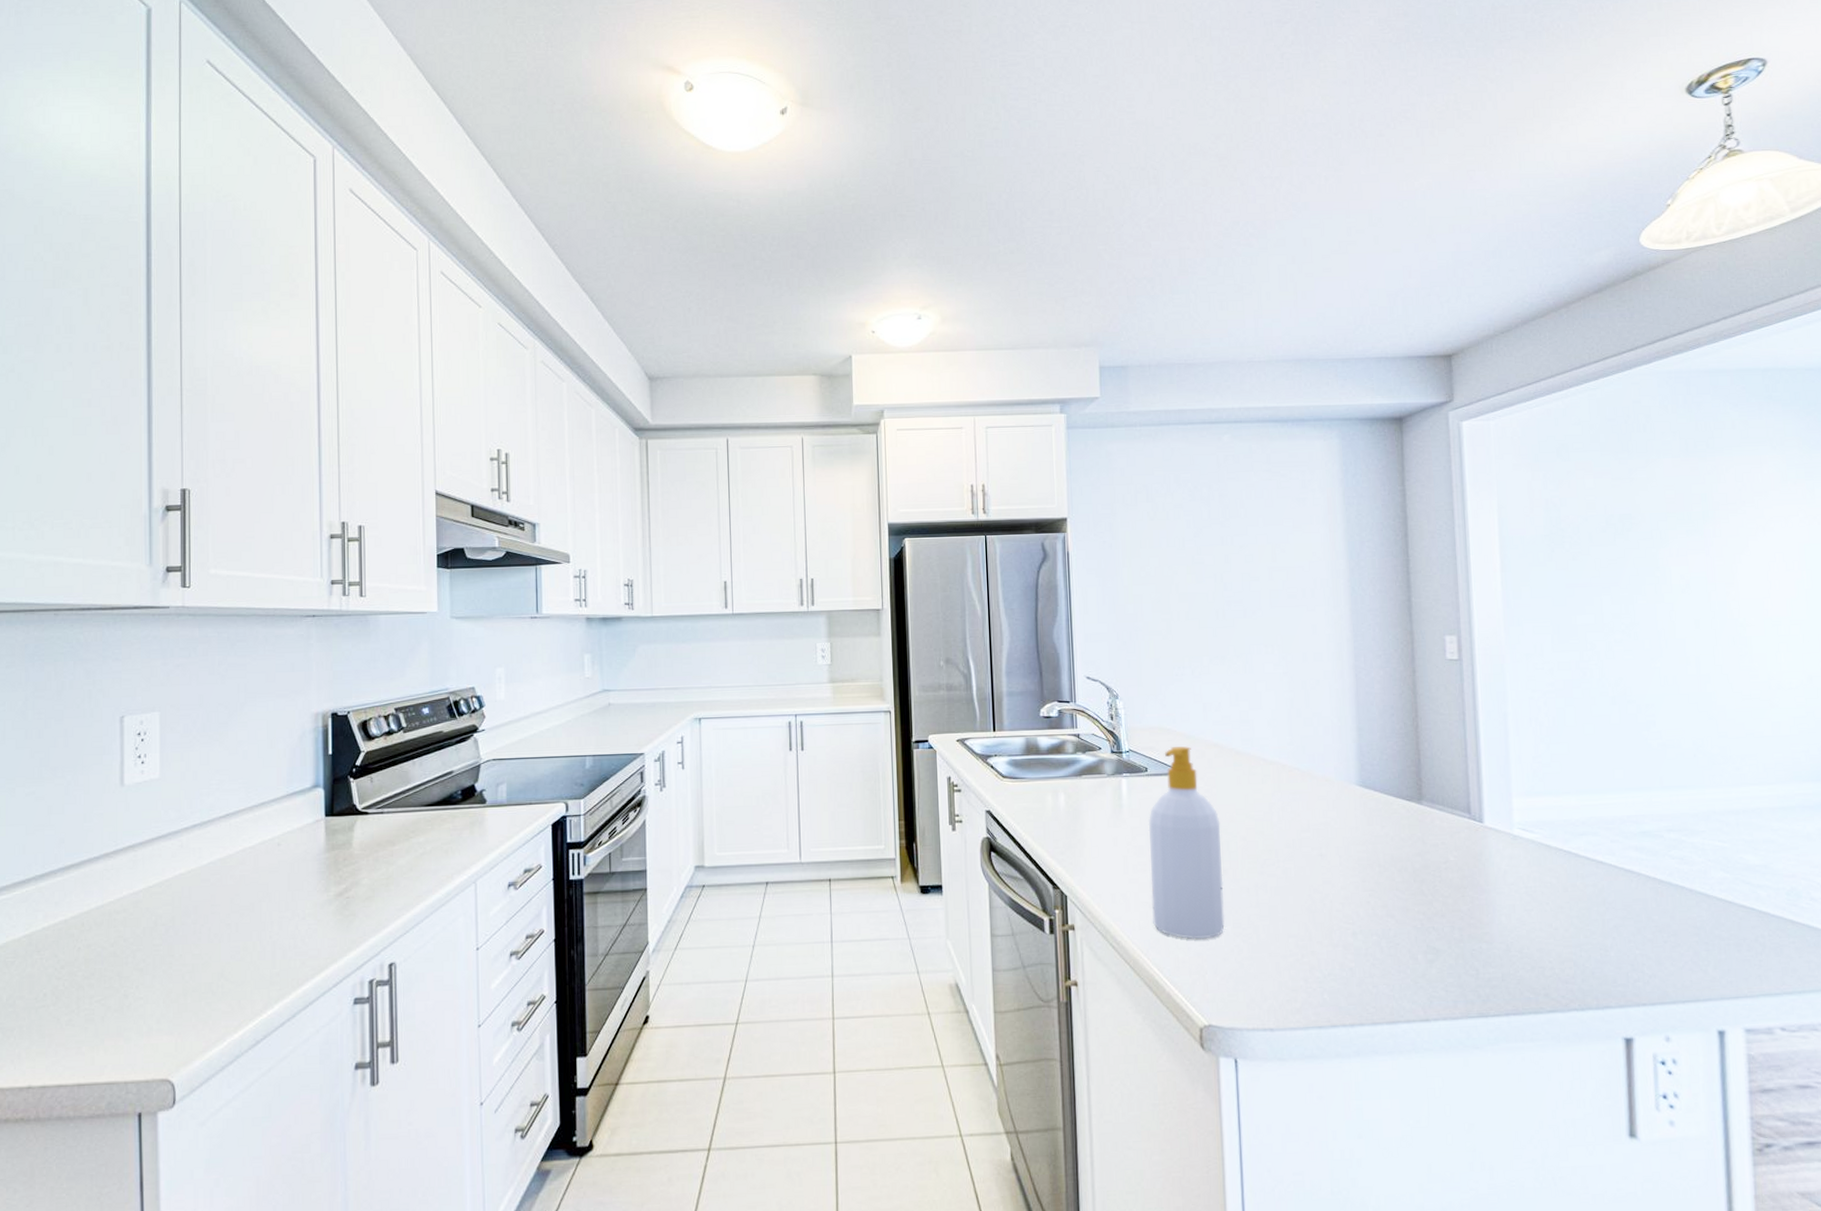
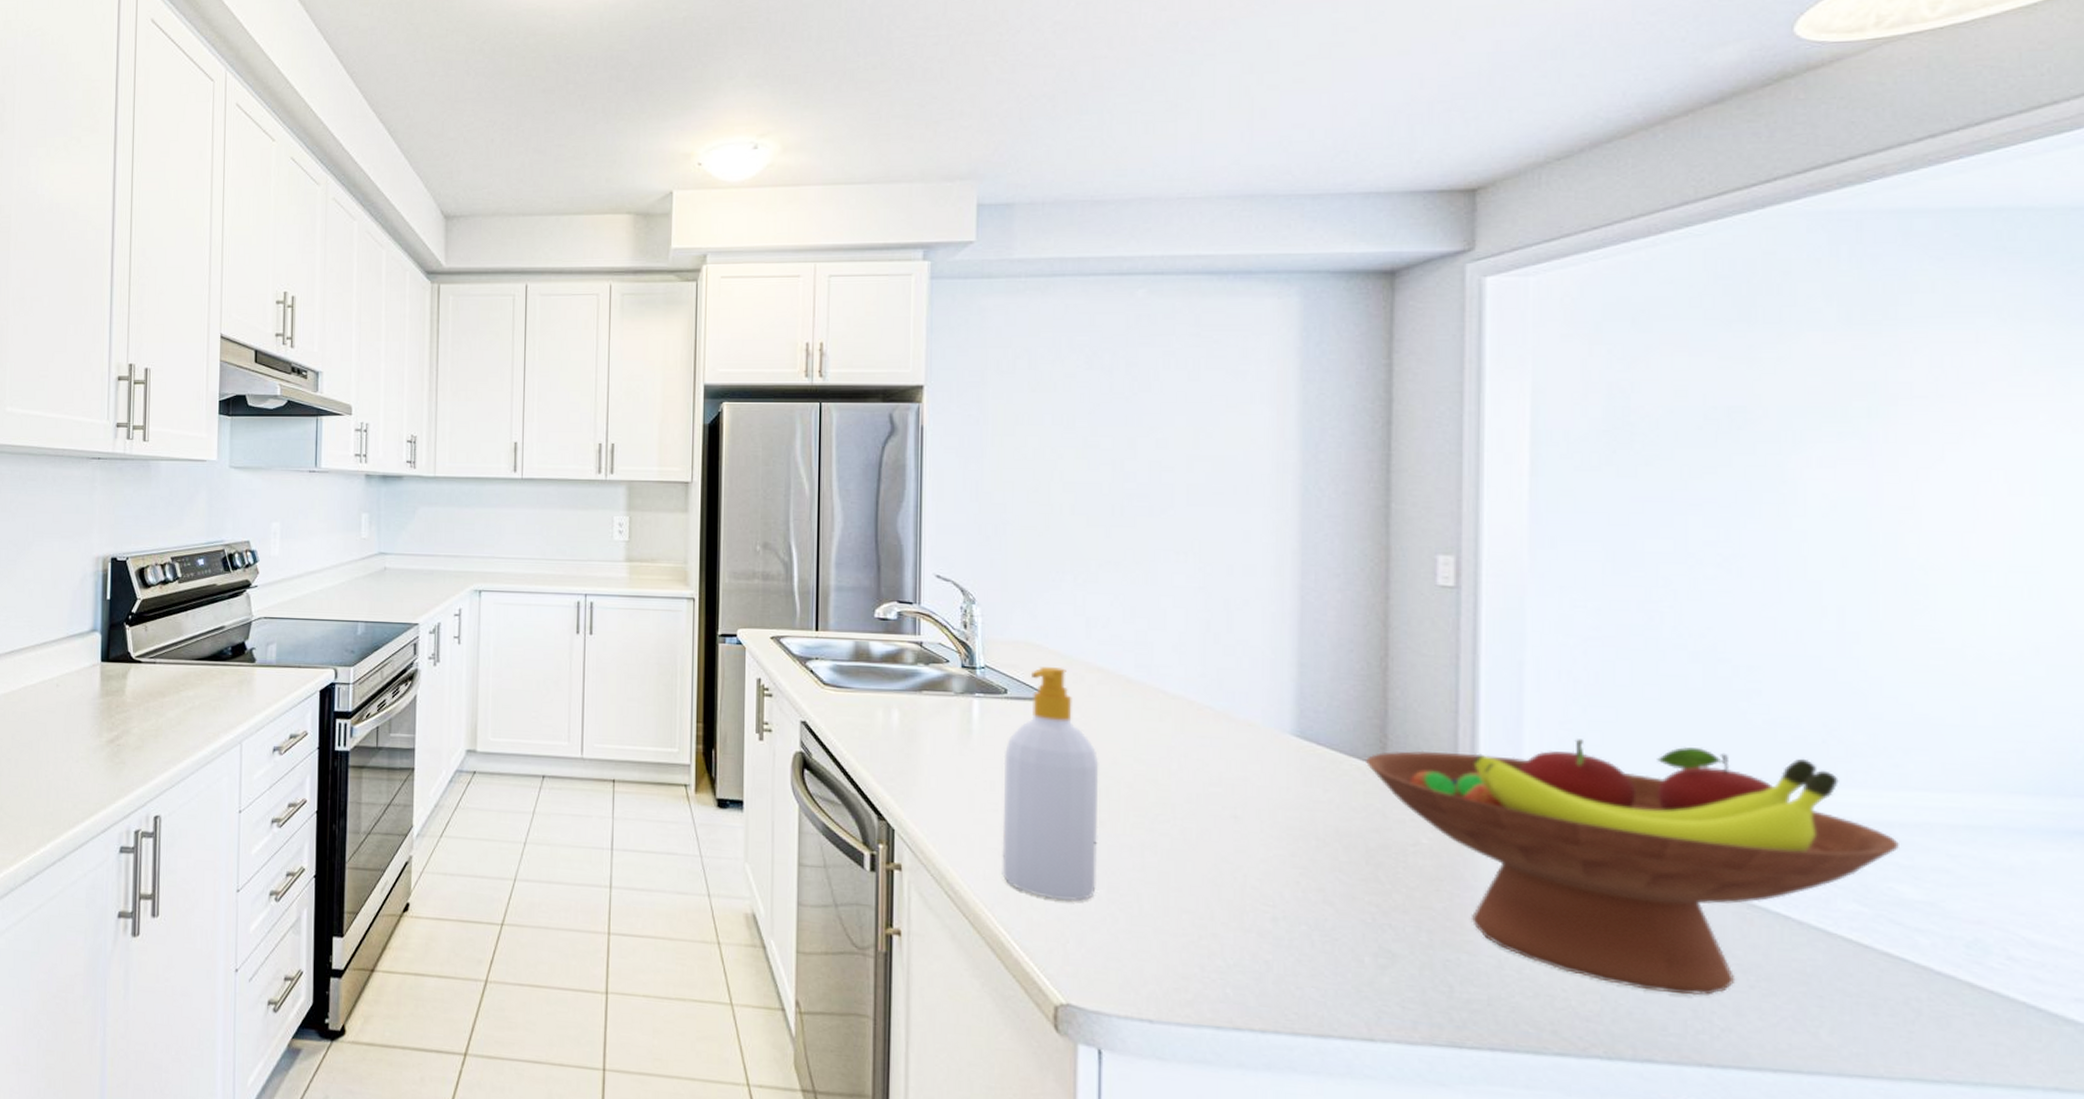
fruit bowl: none [1408,768,1744,954] -> present [1366,739,1899,996]

